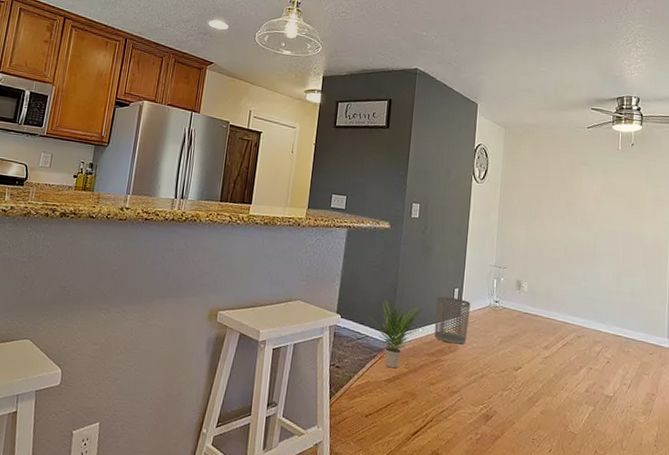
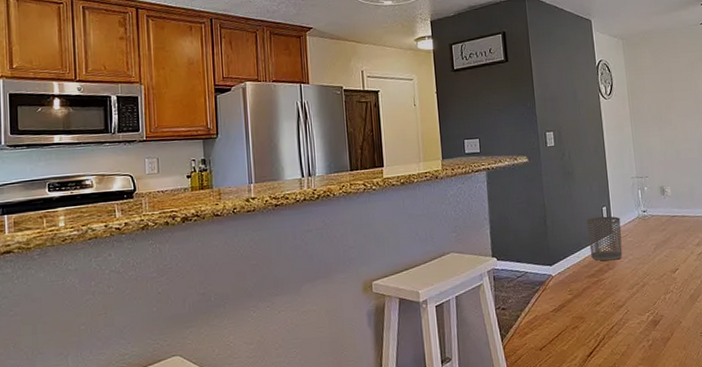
potted plant: present [368,299,424,369] -> none [524,232,580,298]

